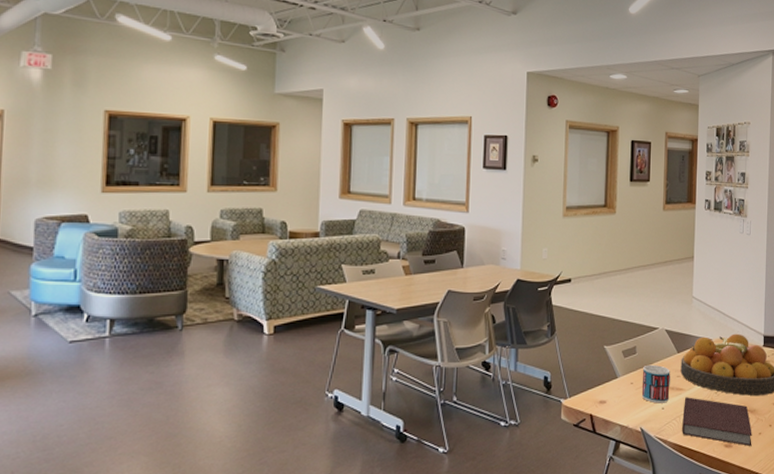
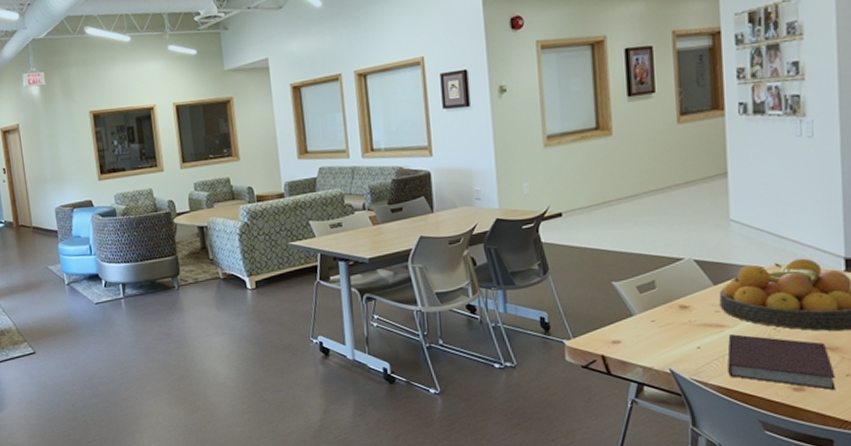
mug: present [641,364,671,404] -> none [667,299,708,342]

